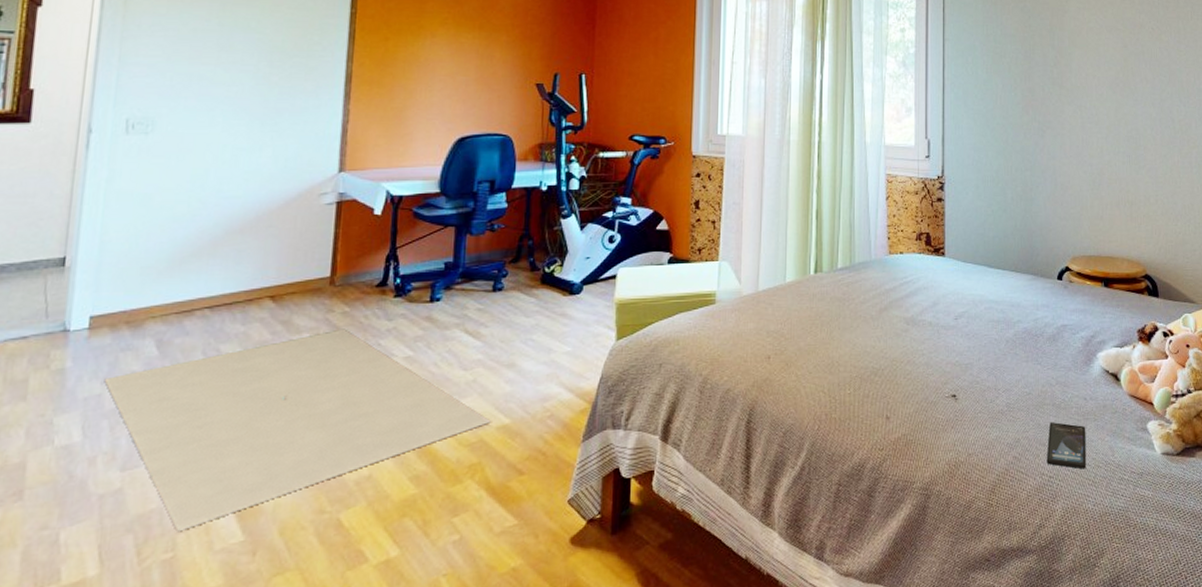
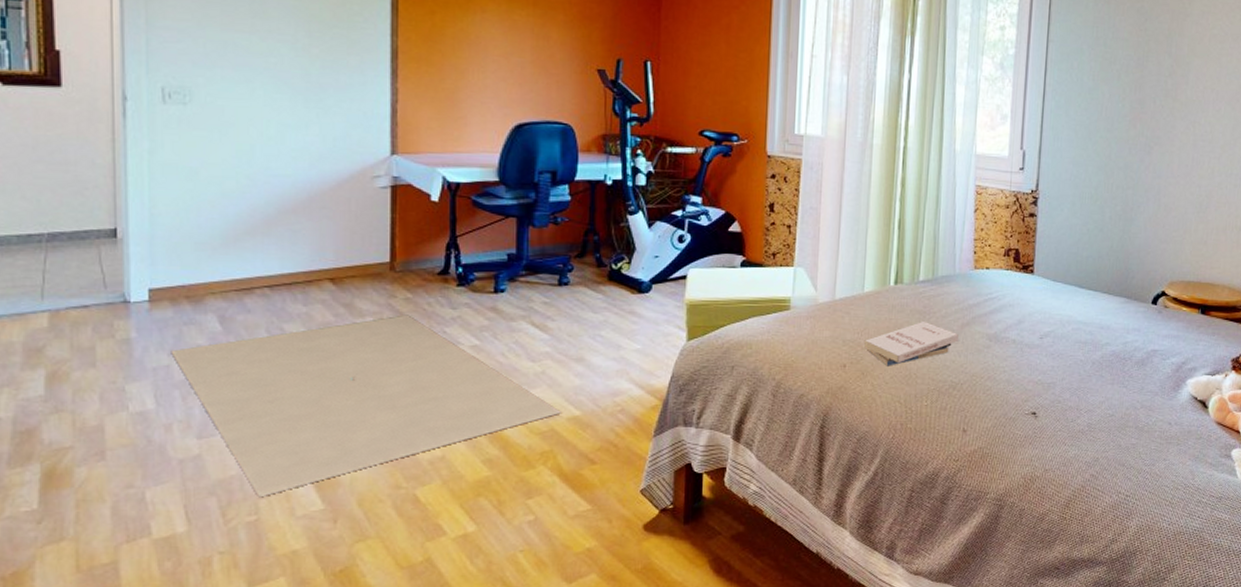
books: none [788,307,877,356] -> present [864,320,958,366]
smartphone: present [1046,422,1086,469] -> none [1124,445,1168,490]

